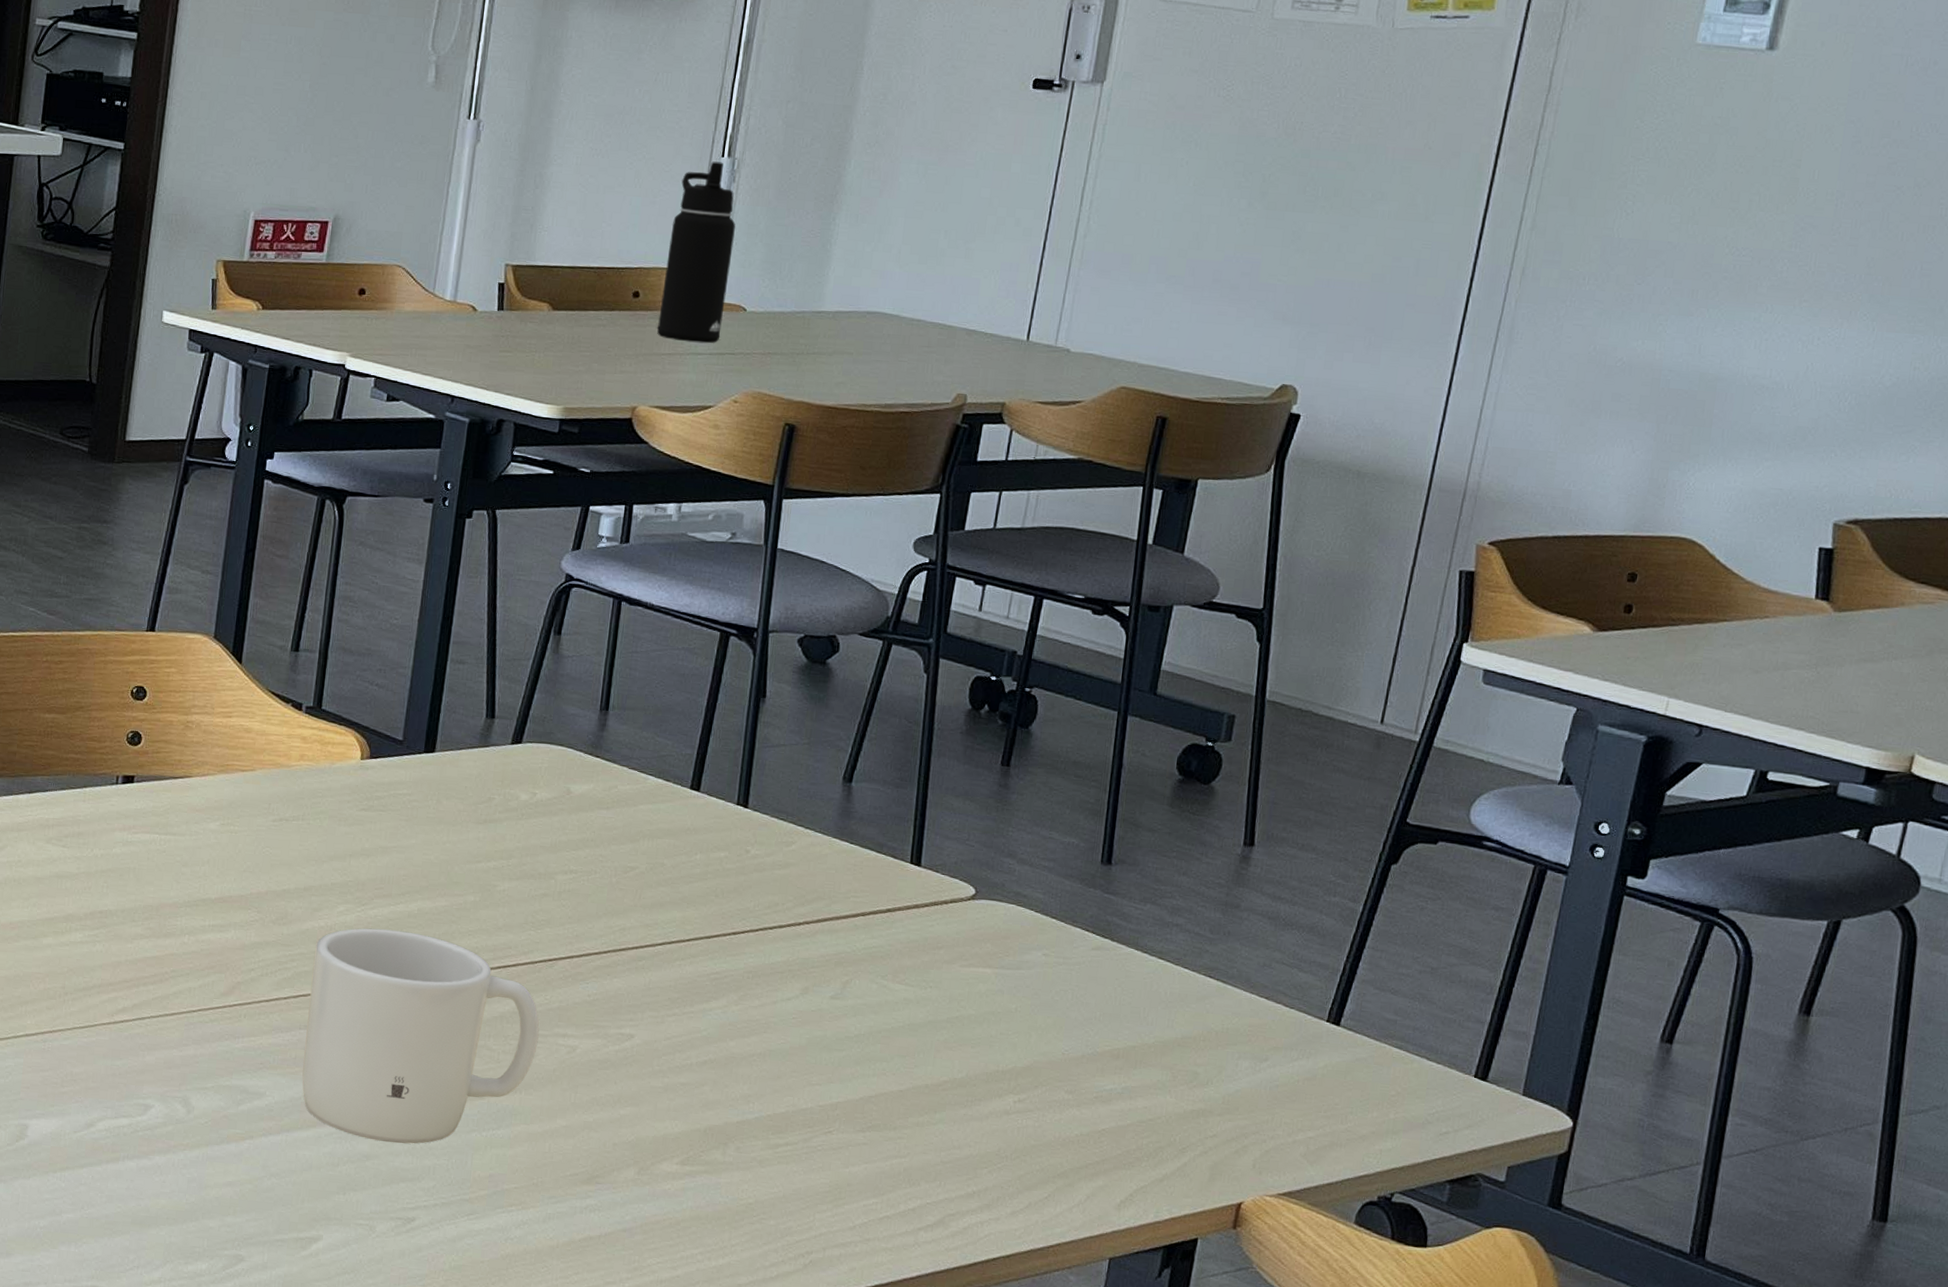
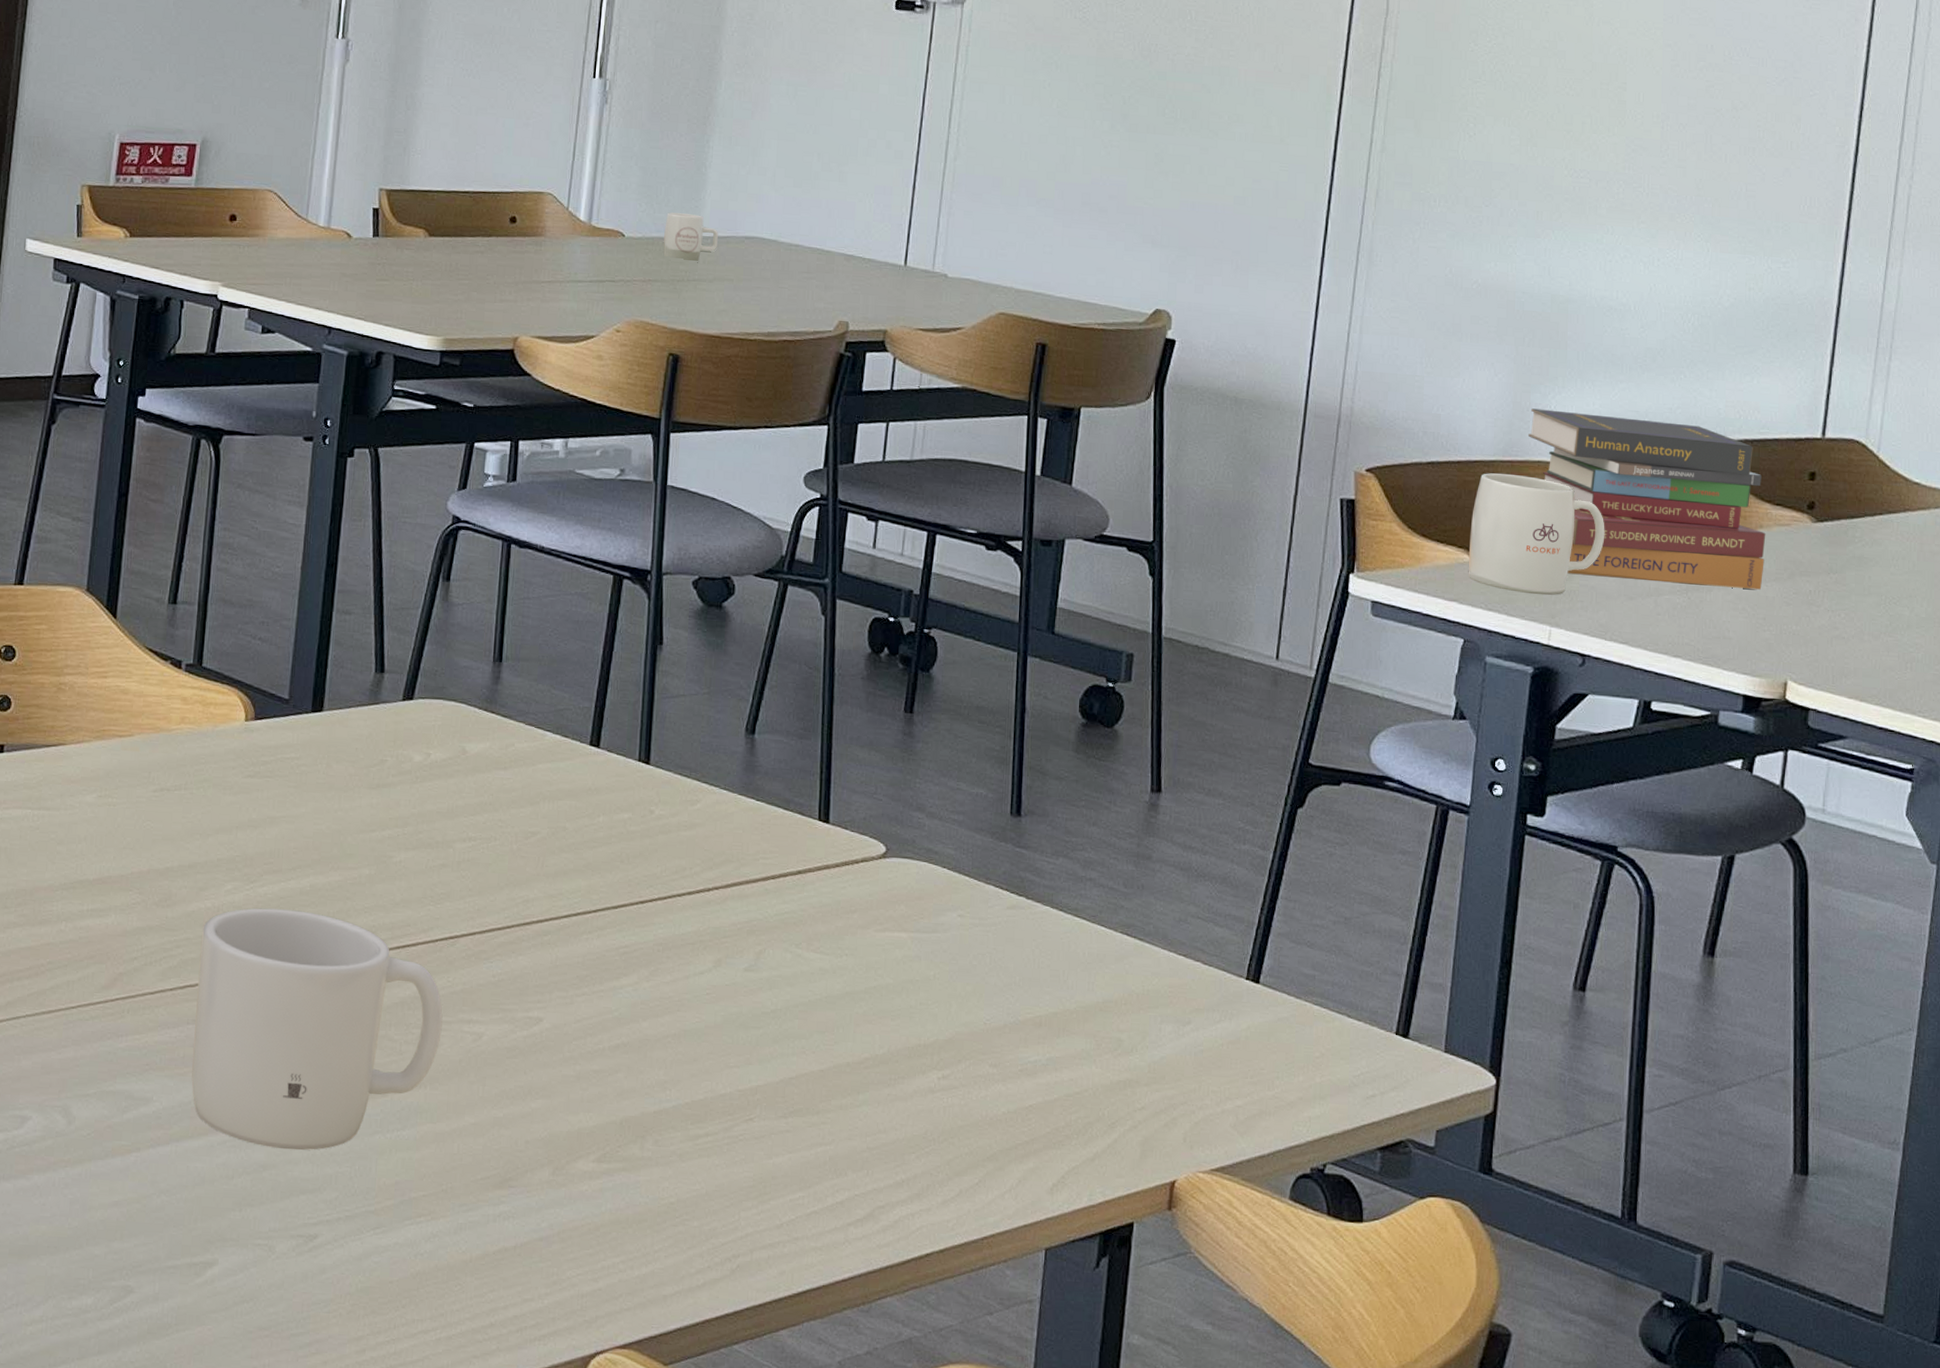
water bottle: present [657,161,736,344] -> none [536,82,610,271]
mug: none [784,288,841,337] -> present [663,212,719,263]
mug: none [1586,548,1736,668] -> present [1468,473,1605,596]
books: none [1662,485,1908,666] -> present [1527,408,1766,590]

